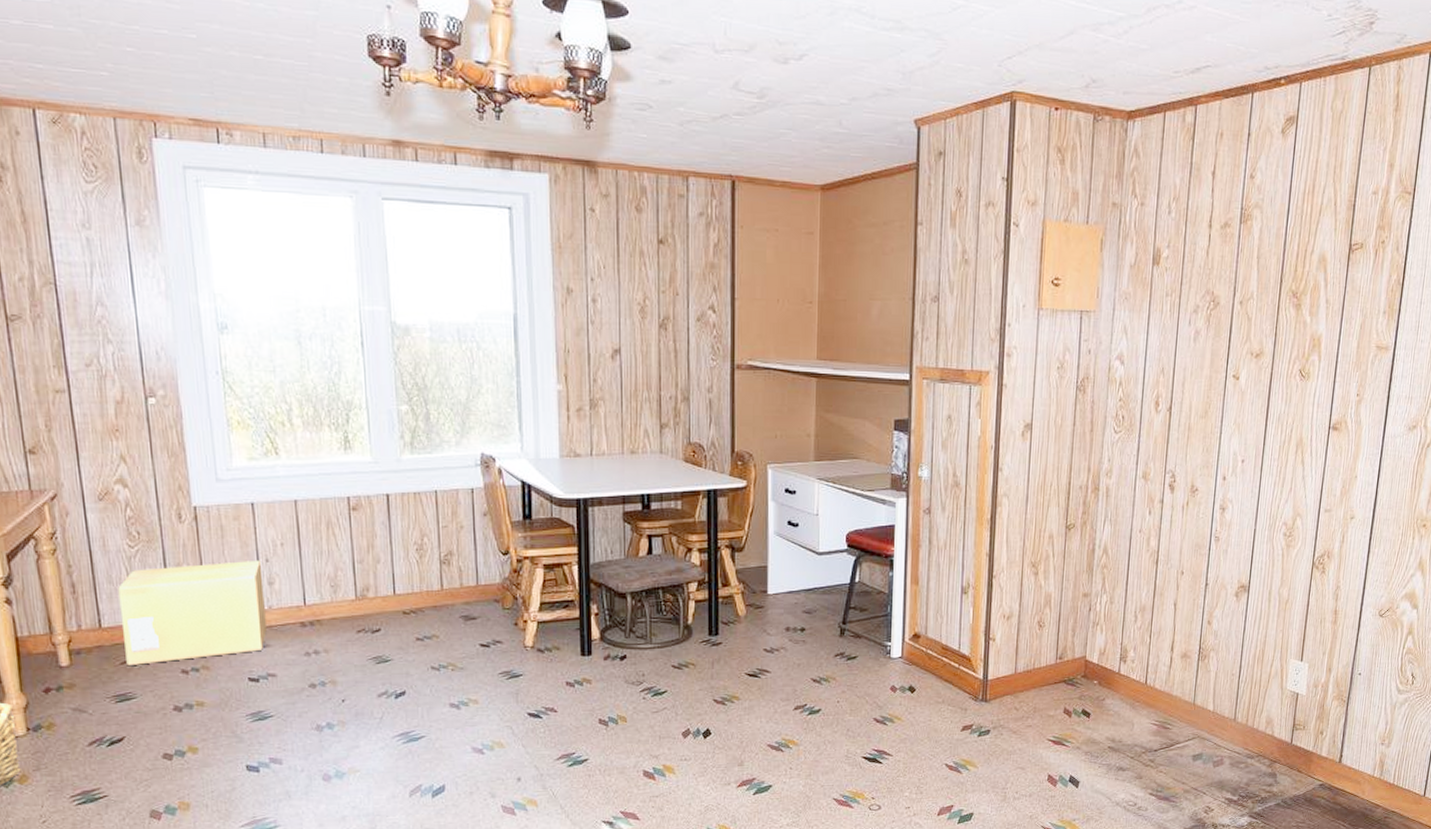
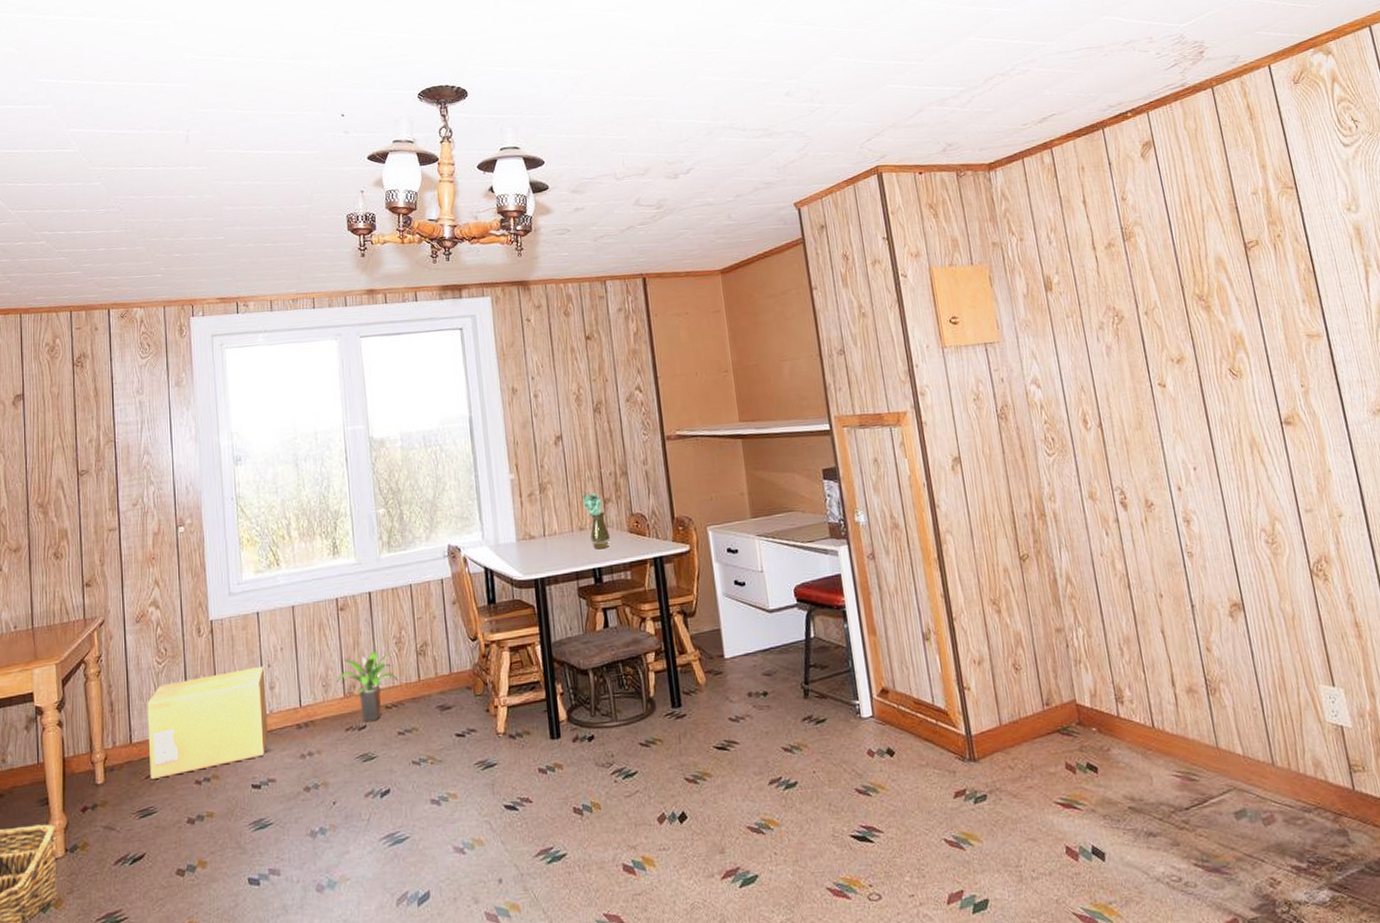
potted plant: none [347,555,418,626] -> present [336,650,398,723]
vase: none [636,413,663,476] -> present [582,492,610,550]

